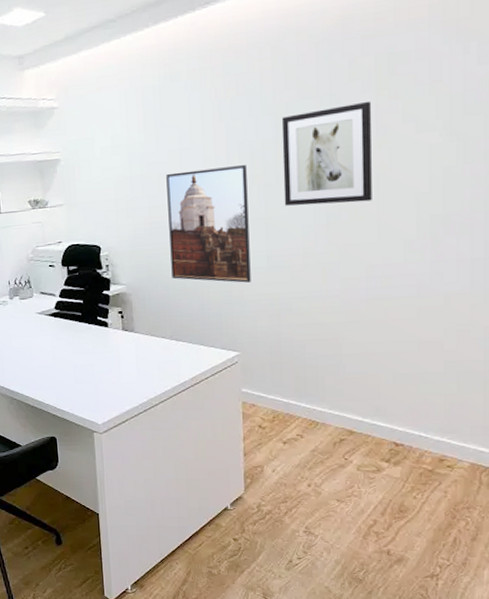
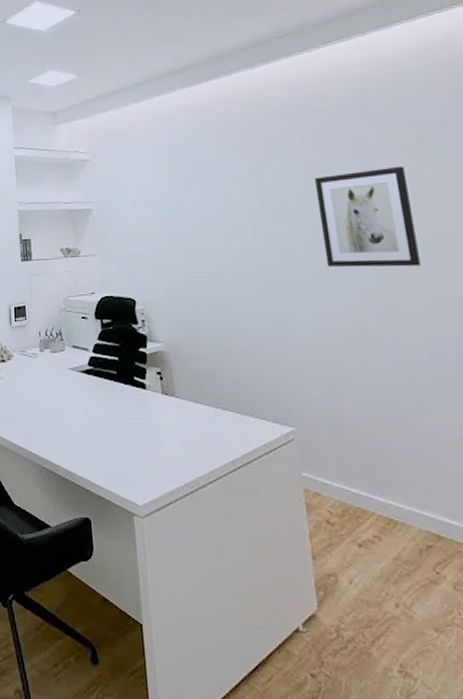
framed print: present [166,165,251,283] -> none [200,223,300,348]

